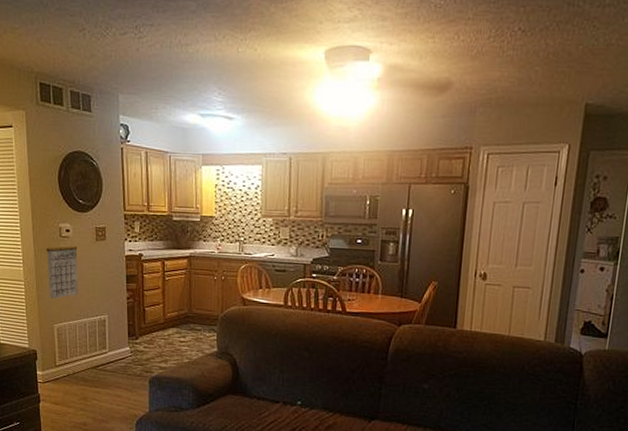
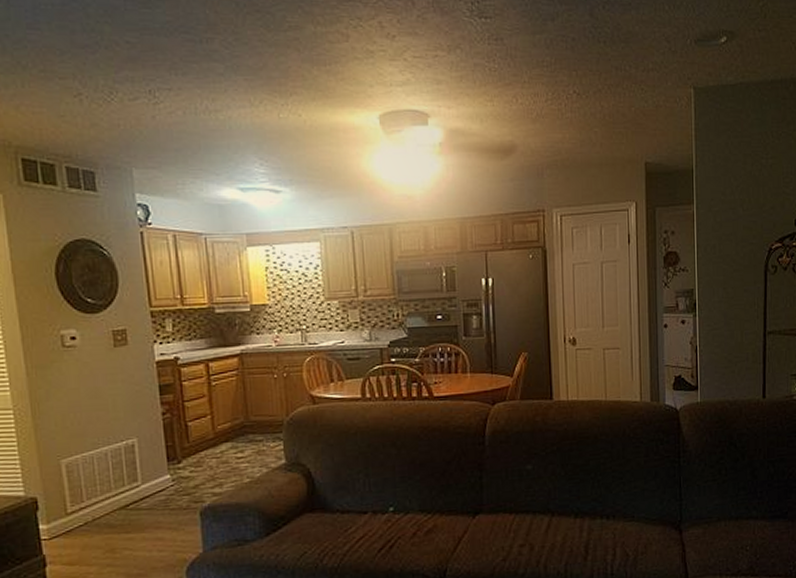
calendar: present [46,245,79,300] -> none [43,357,94,429]

